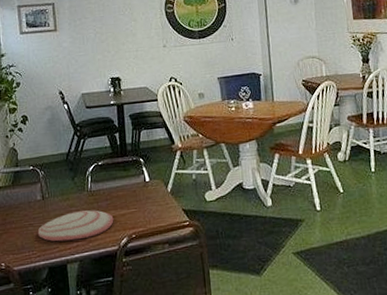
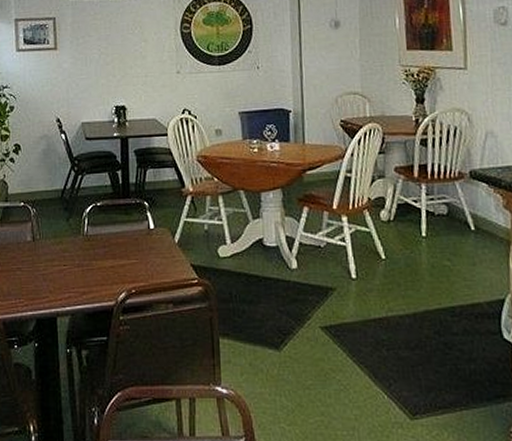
plate: present [37,210,114,242] -> none [26,256,112,291]

